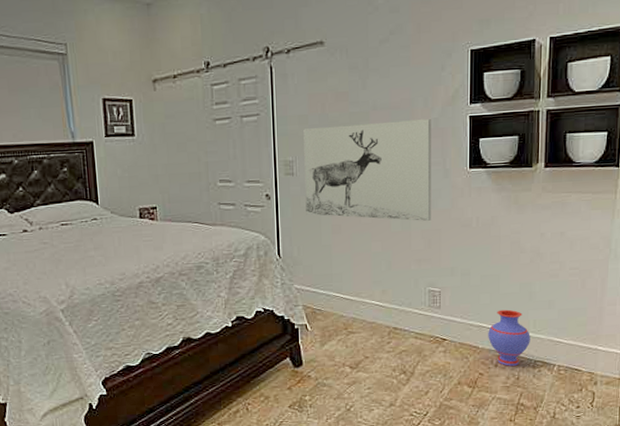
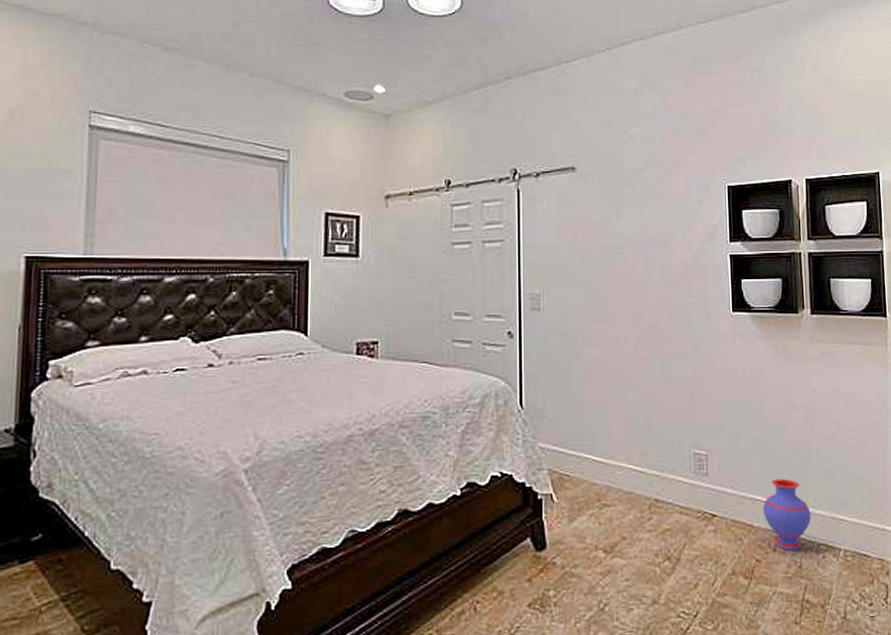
wall art: present [303,119,431,221] -> none [552,256,694,370]

